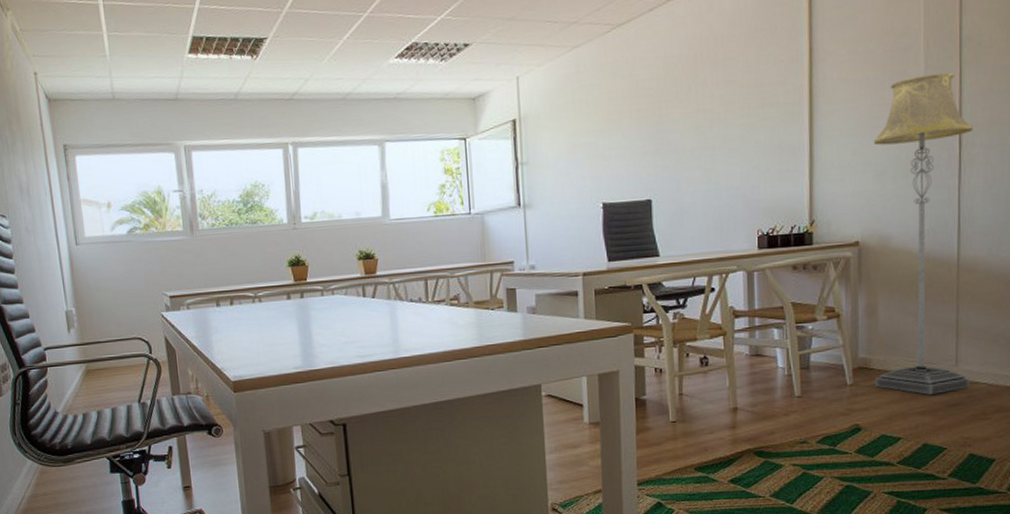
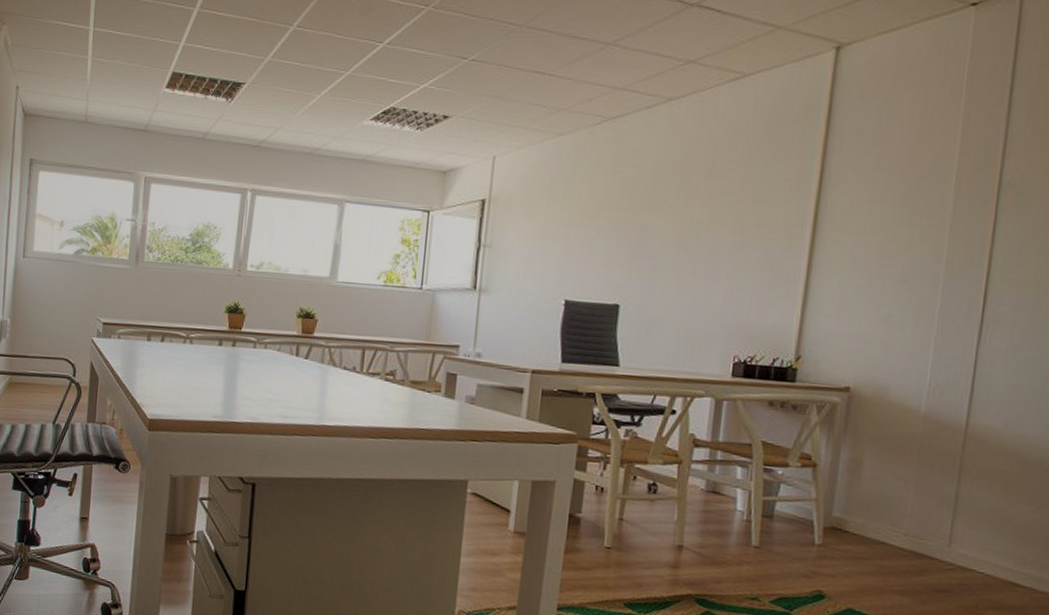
floor lamp: present [873,72,973,395] -> none [848,217,1003,575]

